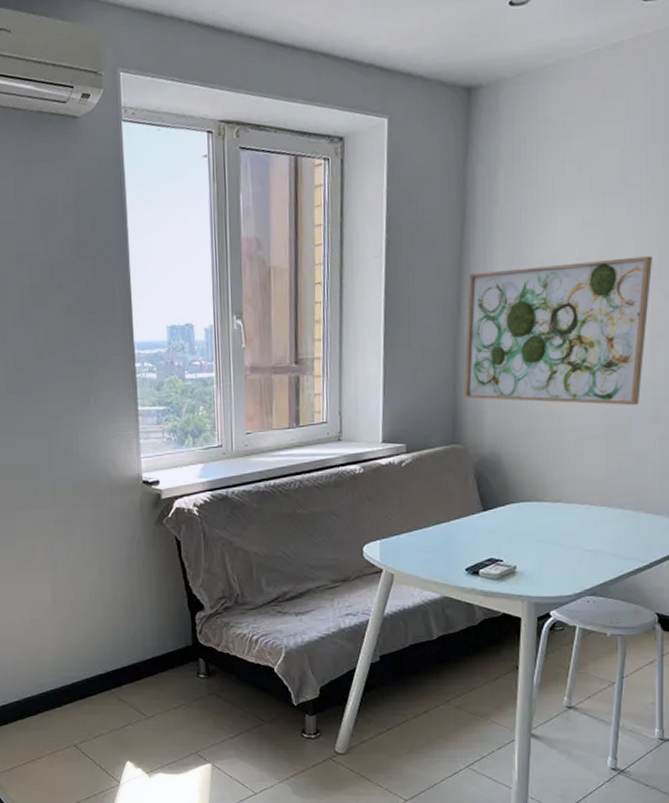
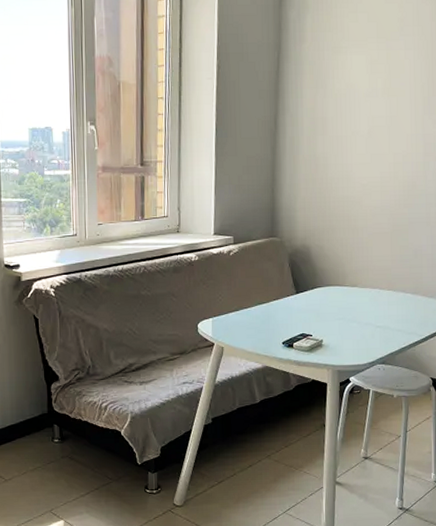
wall art: present [464,256,652,406] -> none [280,91,423,209]

